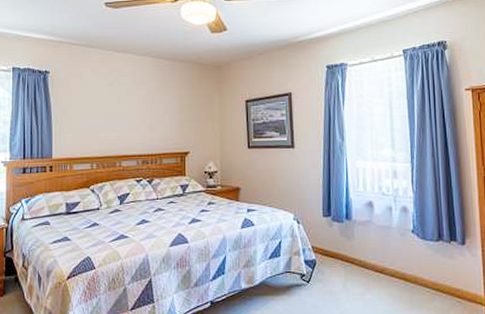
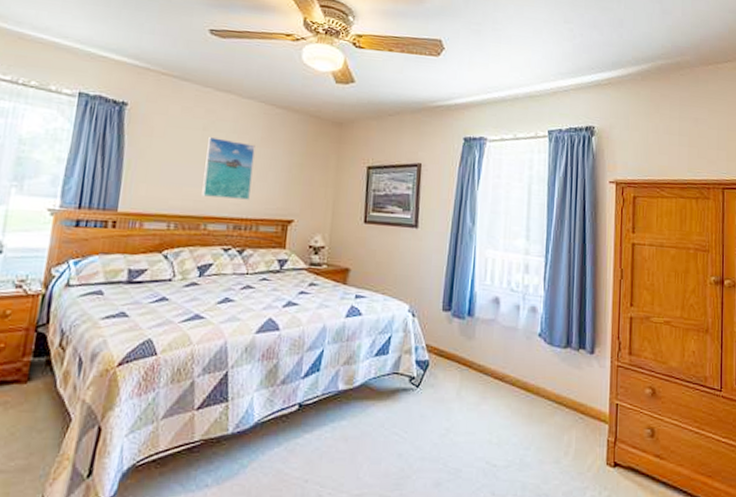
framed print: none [114,91,152,139] -> present [202,137,255,200]

